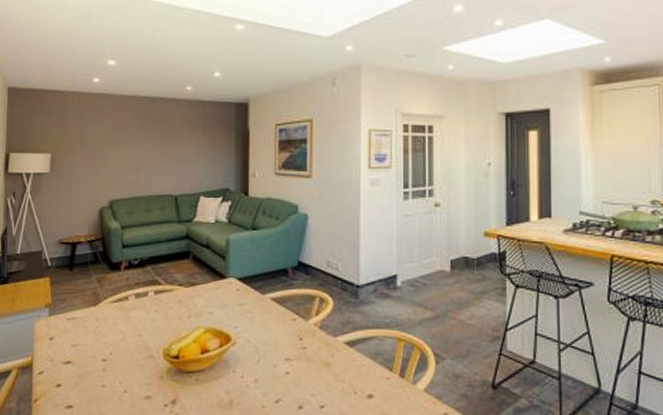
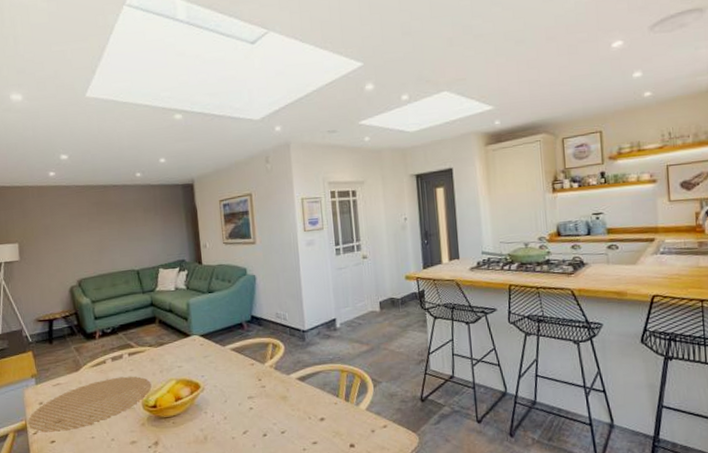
place mat: none [34,317,176,374] -> present [27,376,152,432]

